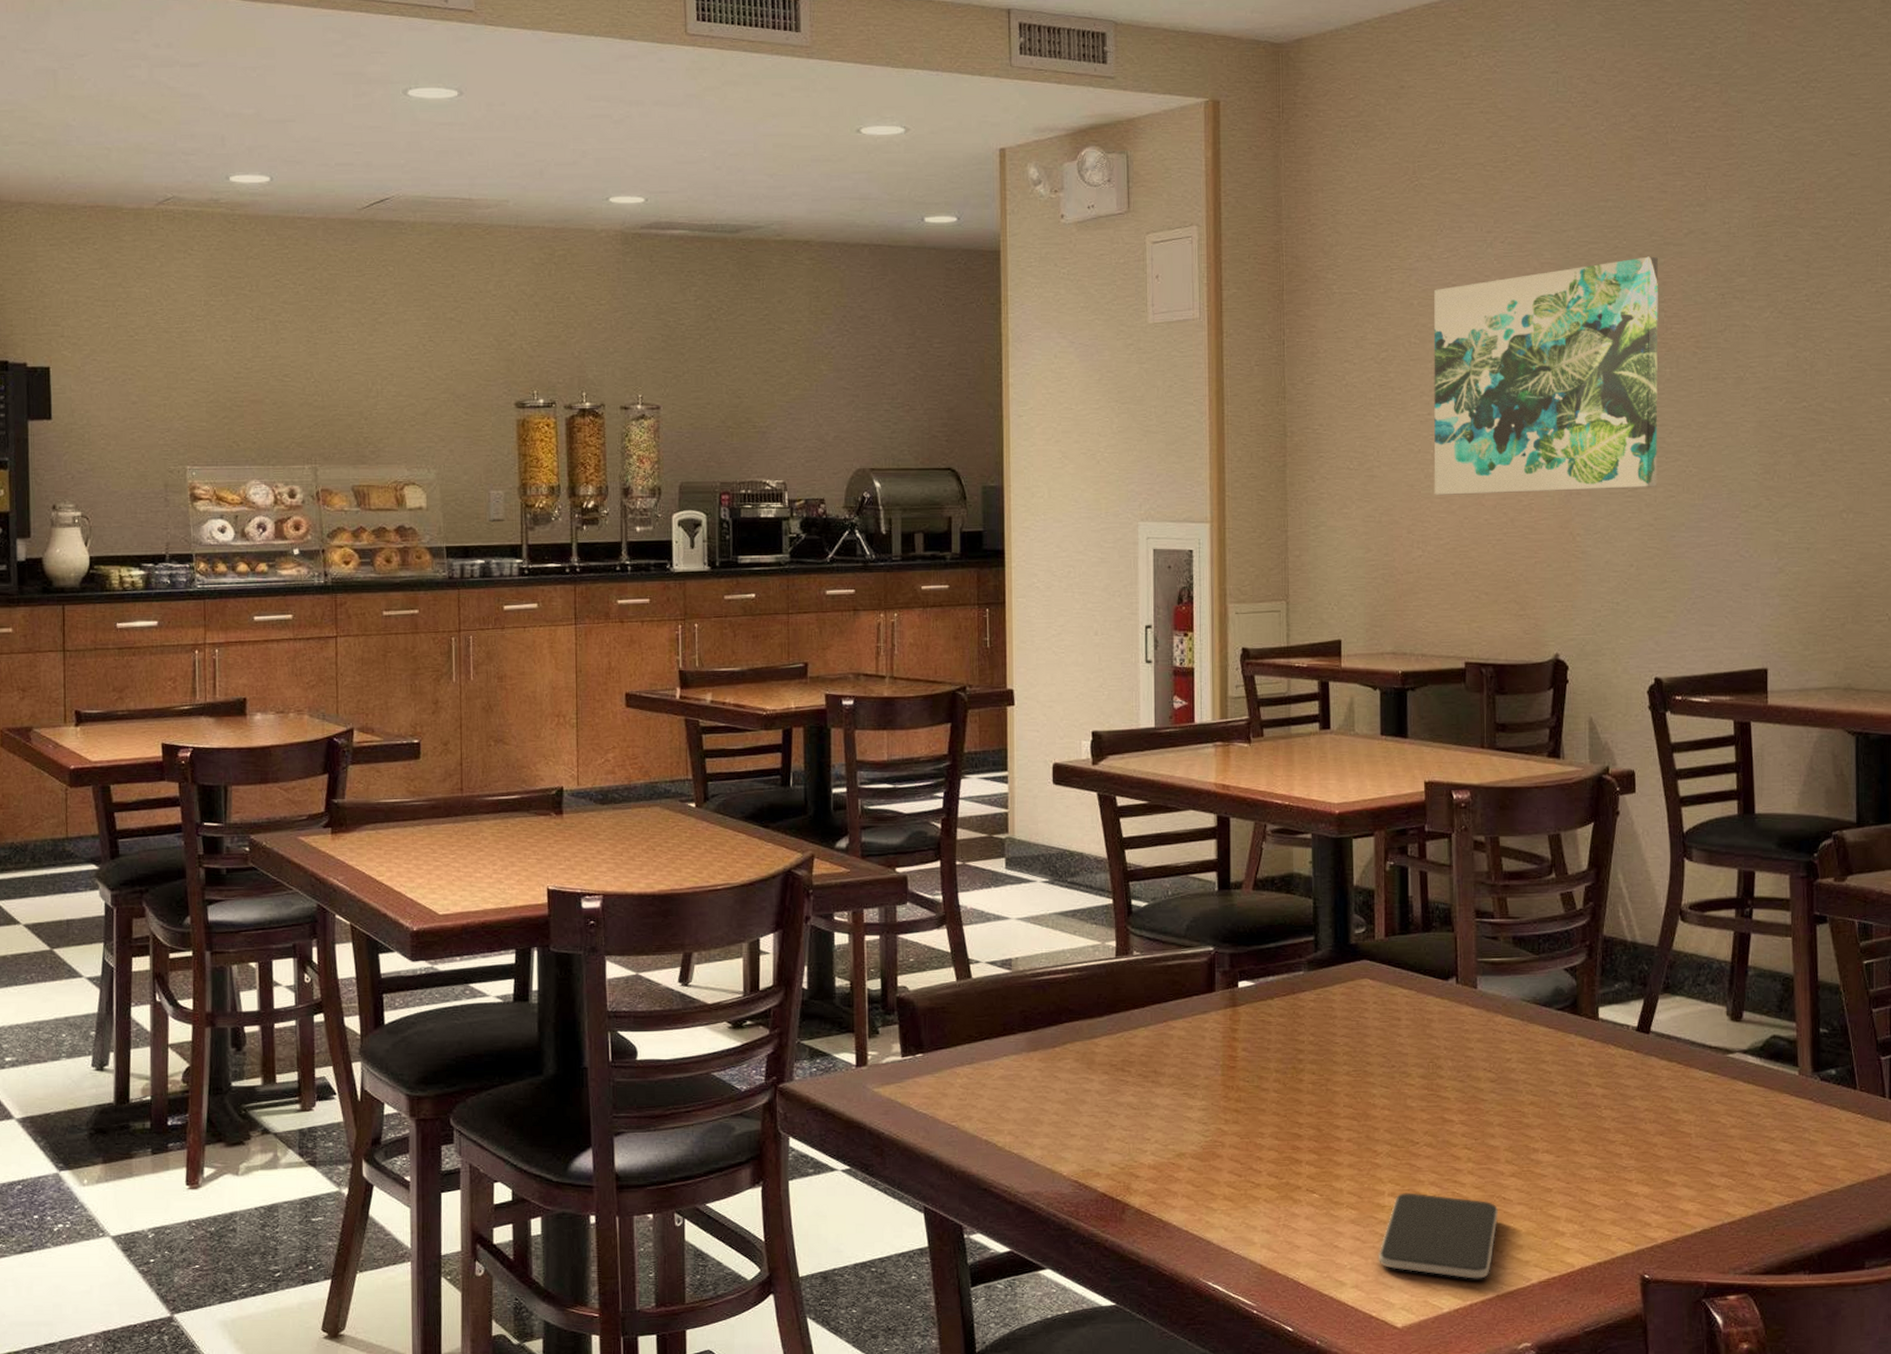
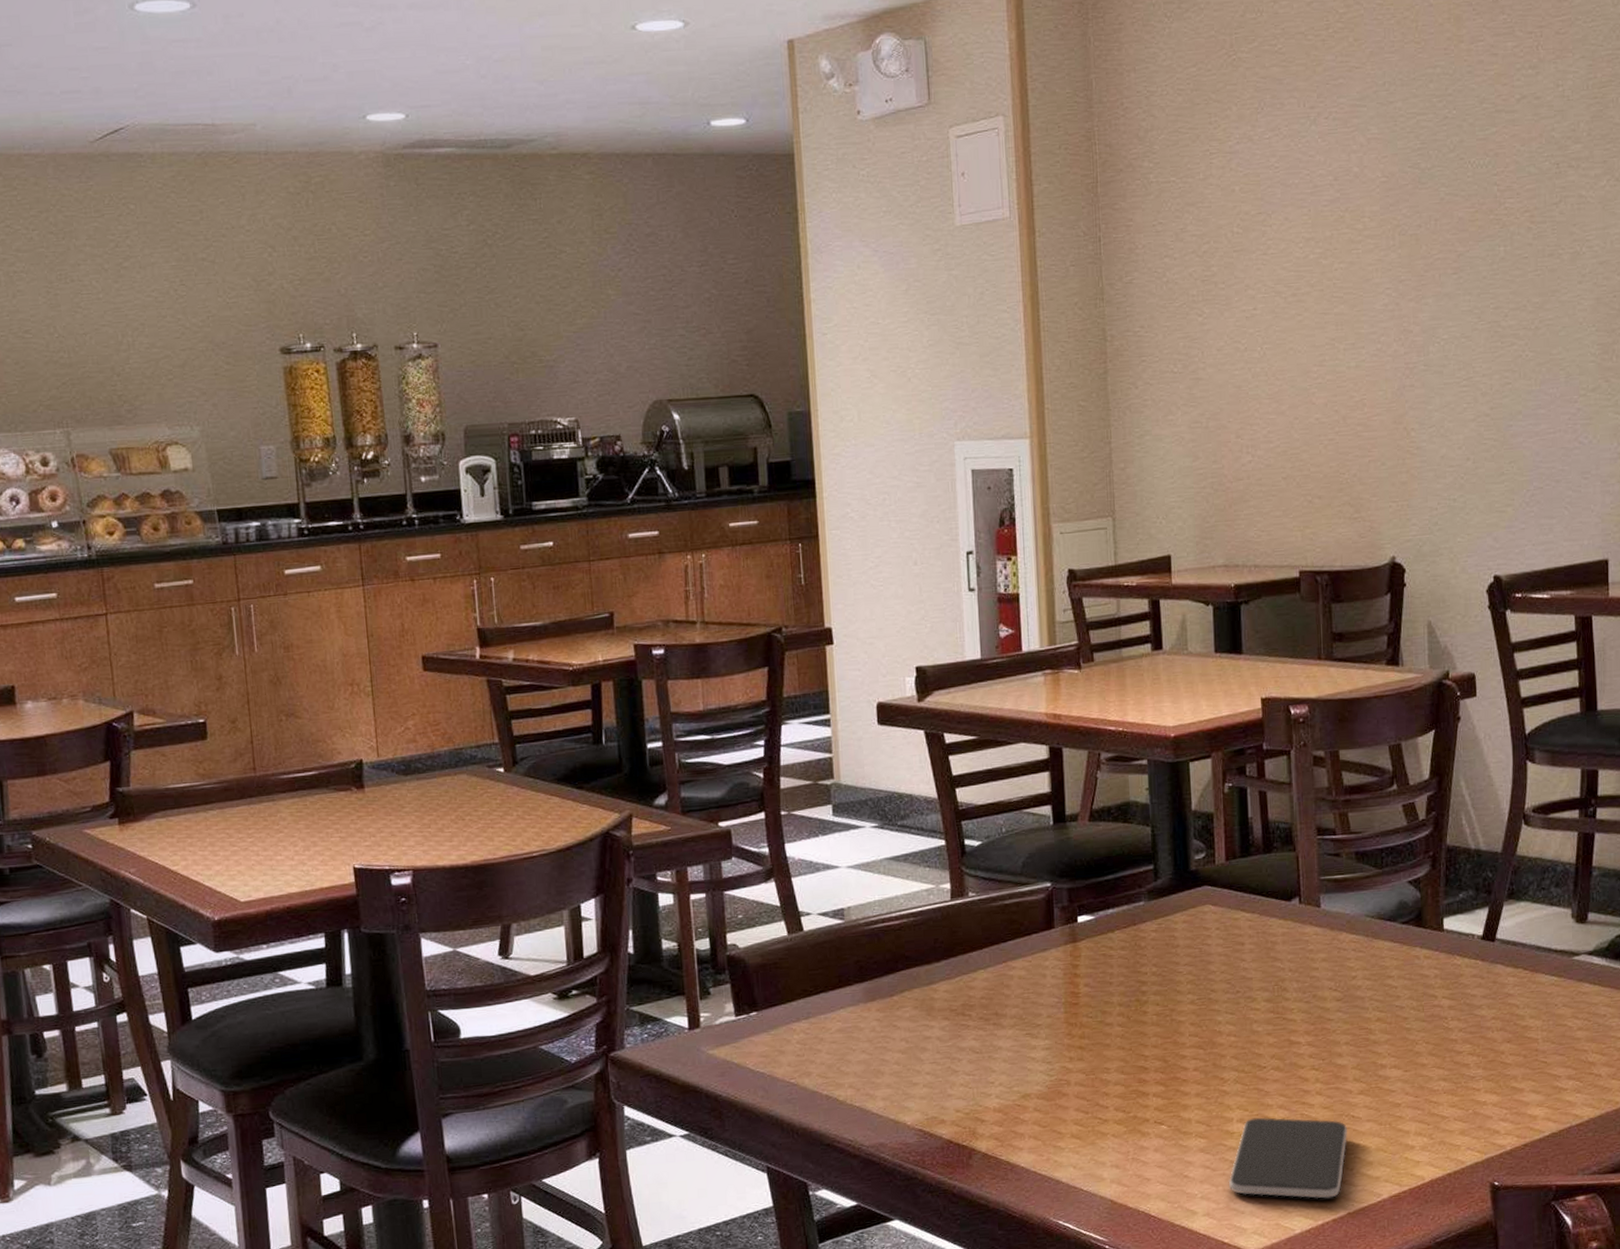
wall art: present [1433,256,1658,495] -> none [1256,126,1493,396]

